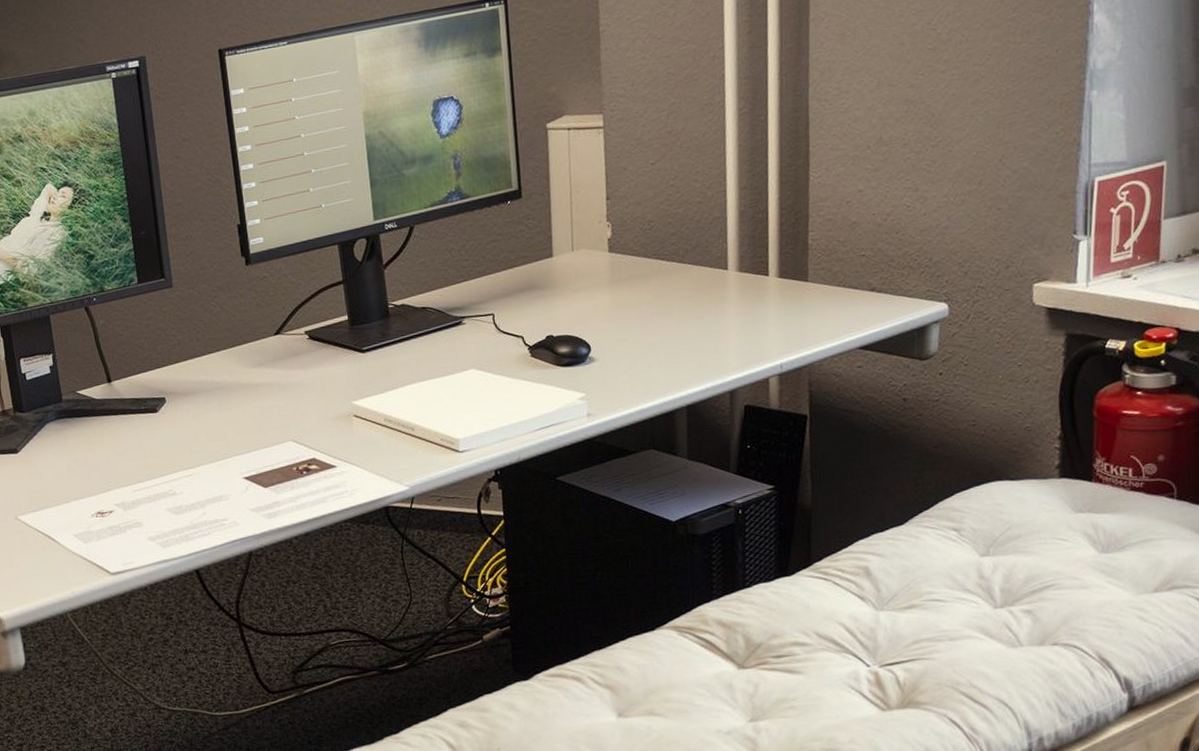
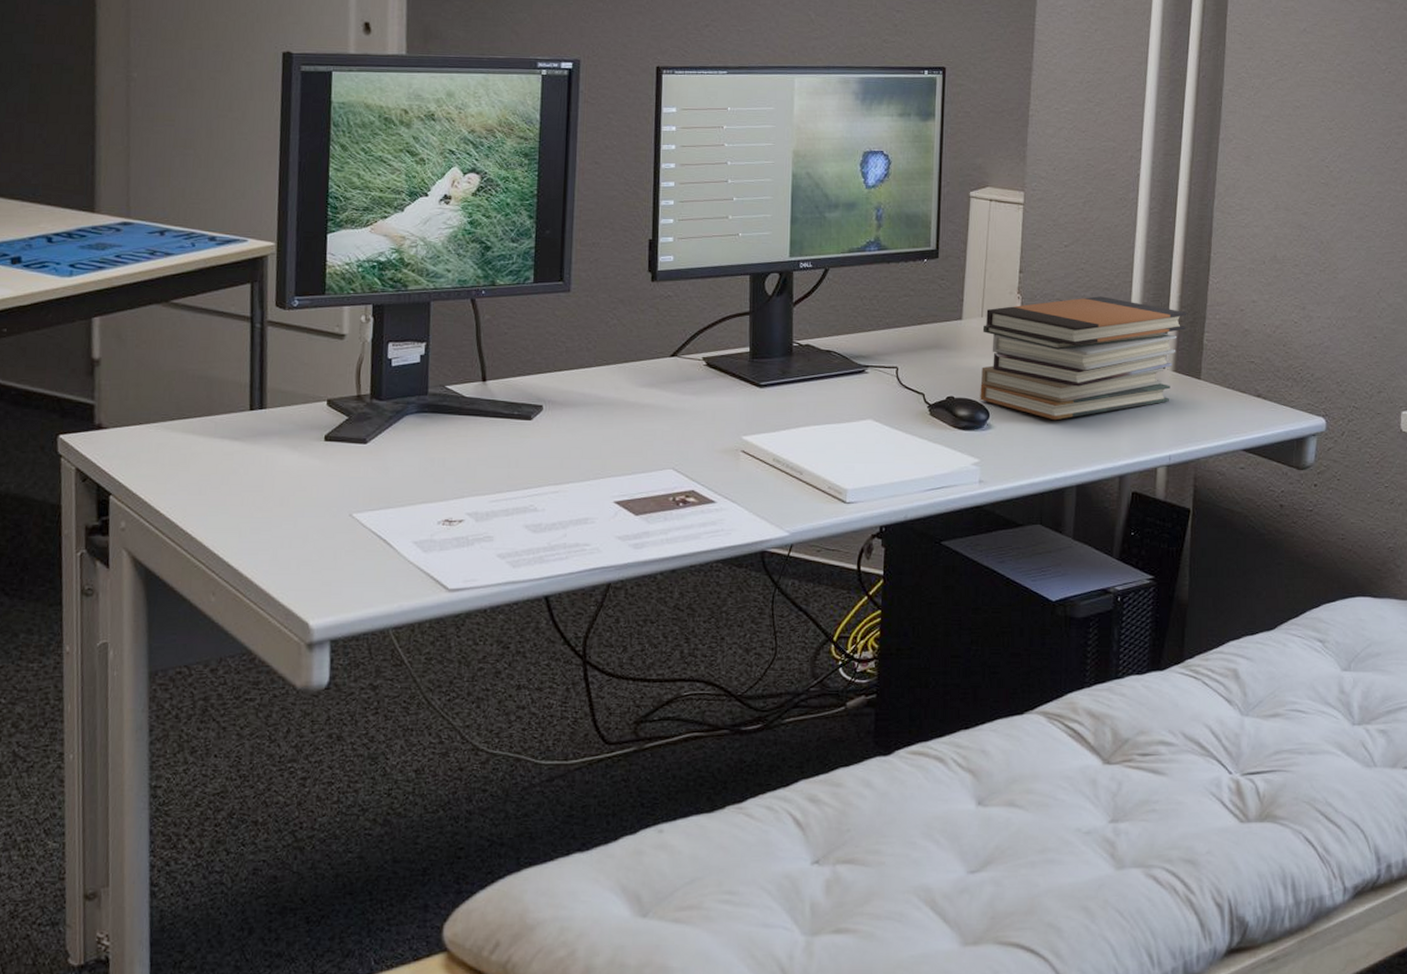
book stack: none [574,210,788,345] -> present [980,296,1187,421]

